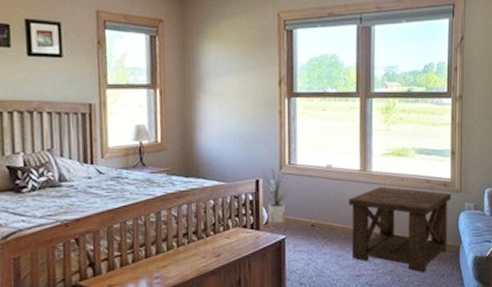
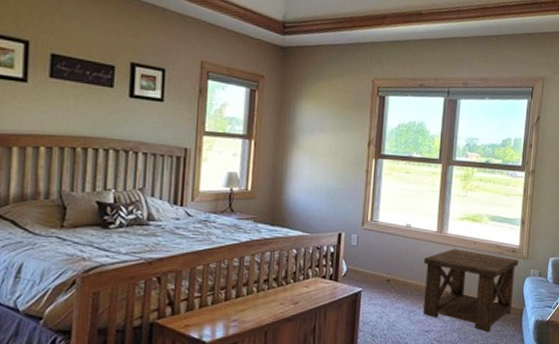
house plant: present [263,167,291,231] -> none [345,223,372,283]

